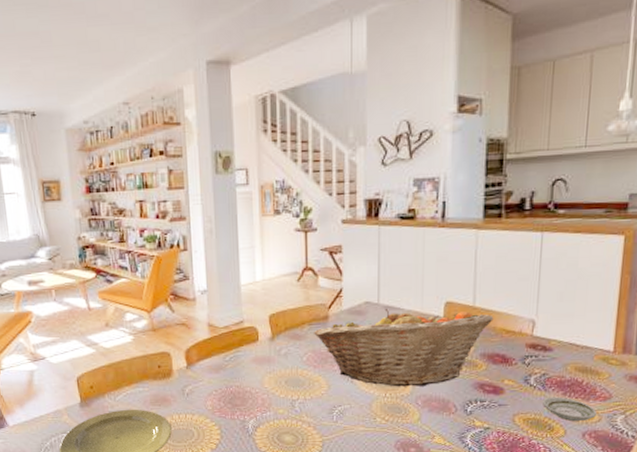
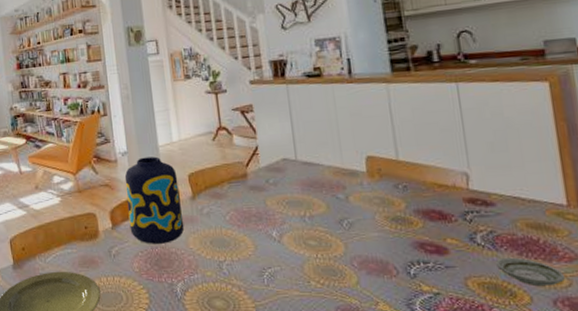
vase: none [202,296,261,383] -> present [124,156,184,244]
fruit basket: present [314,309,494,387] -> none [234,165,422,247]

